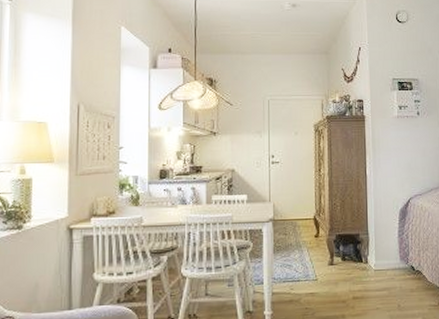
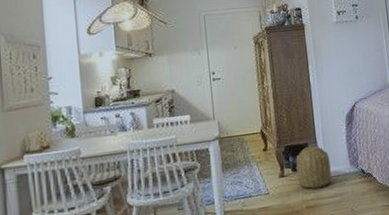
basket: none [346,236,380,281] -> present [296,144,332,189]

